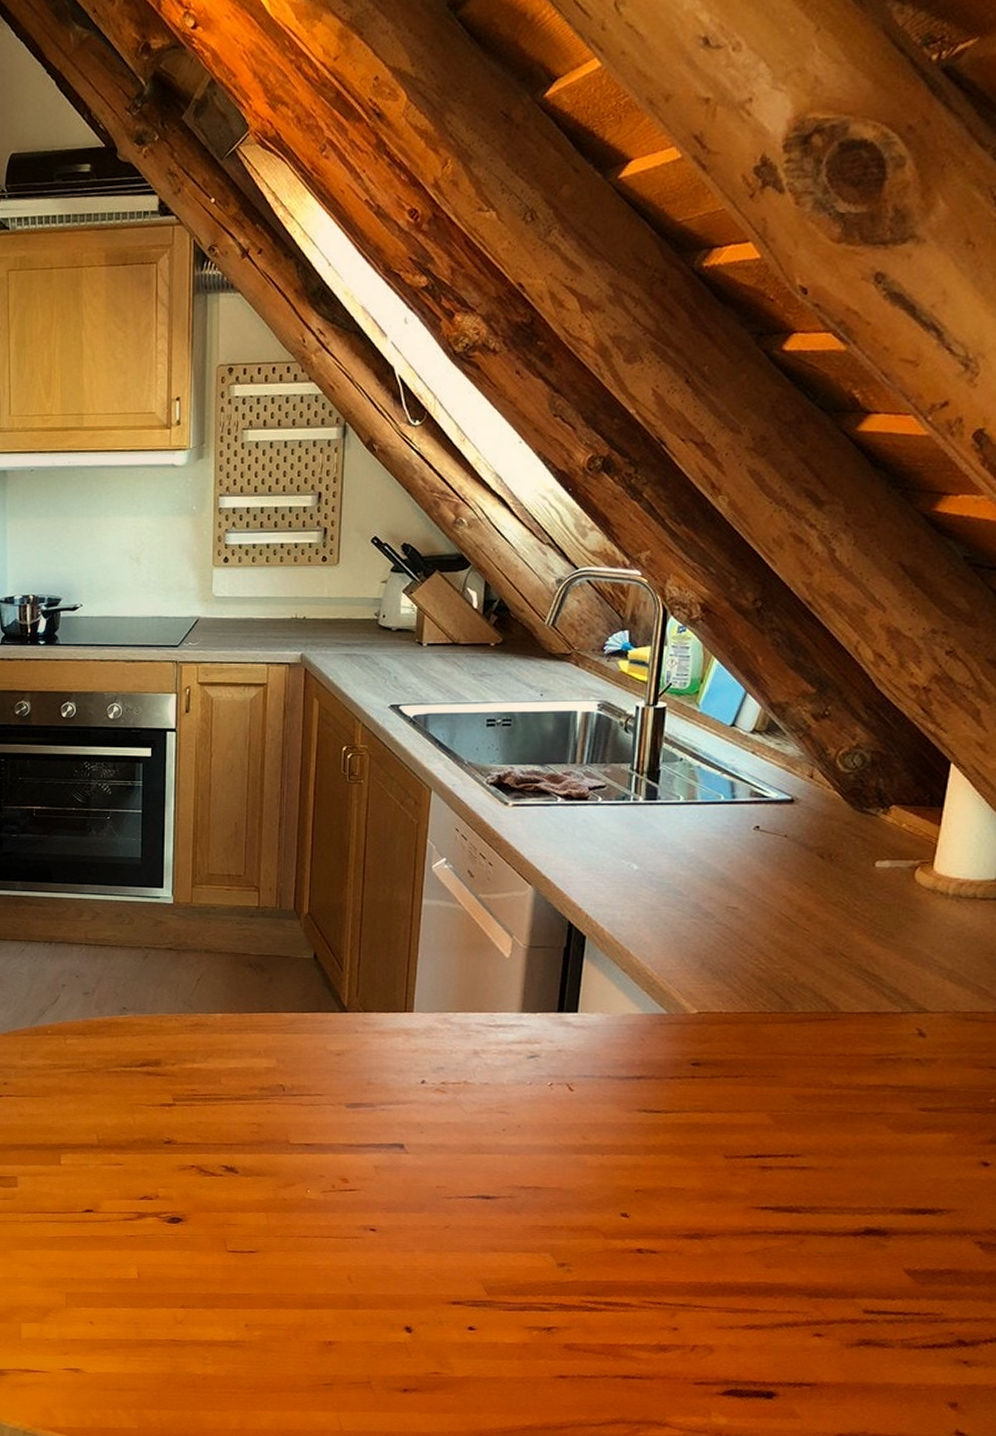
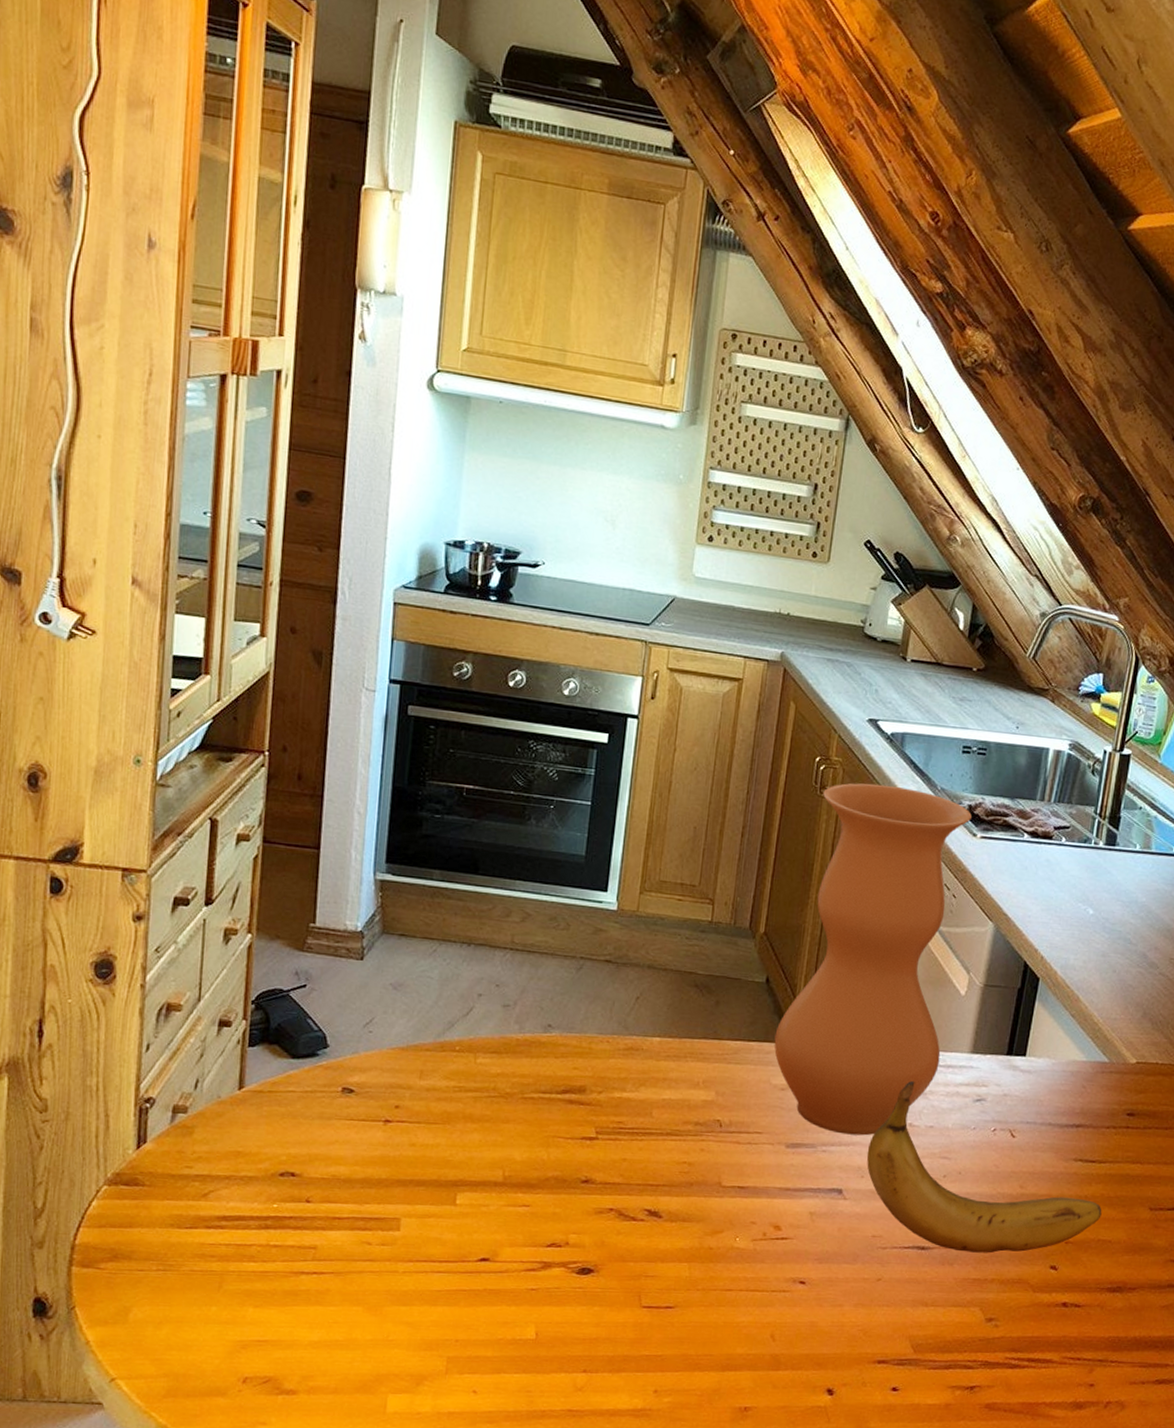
vase: none [326,765,501,1094] -> present [774,783,972,1136]
fruit: none [424,1041,672,1202] -> present [867,1080,1102,1253]

